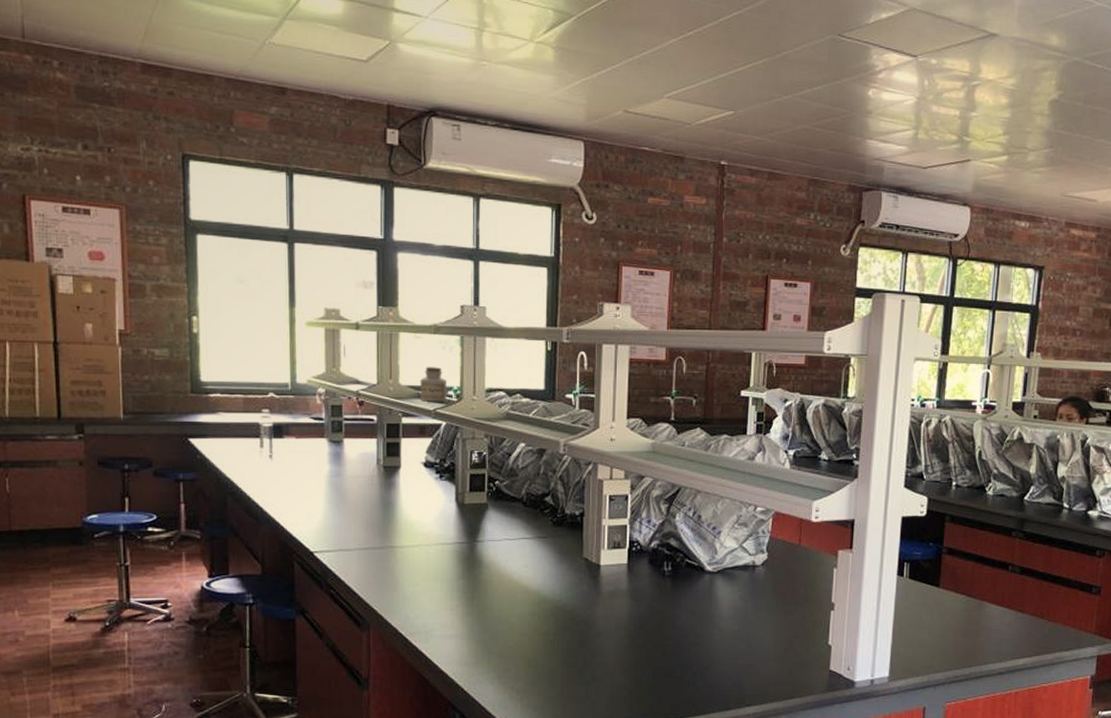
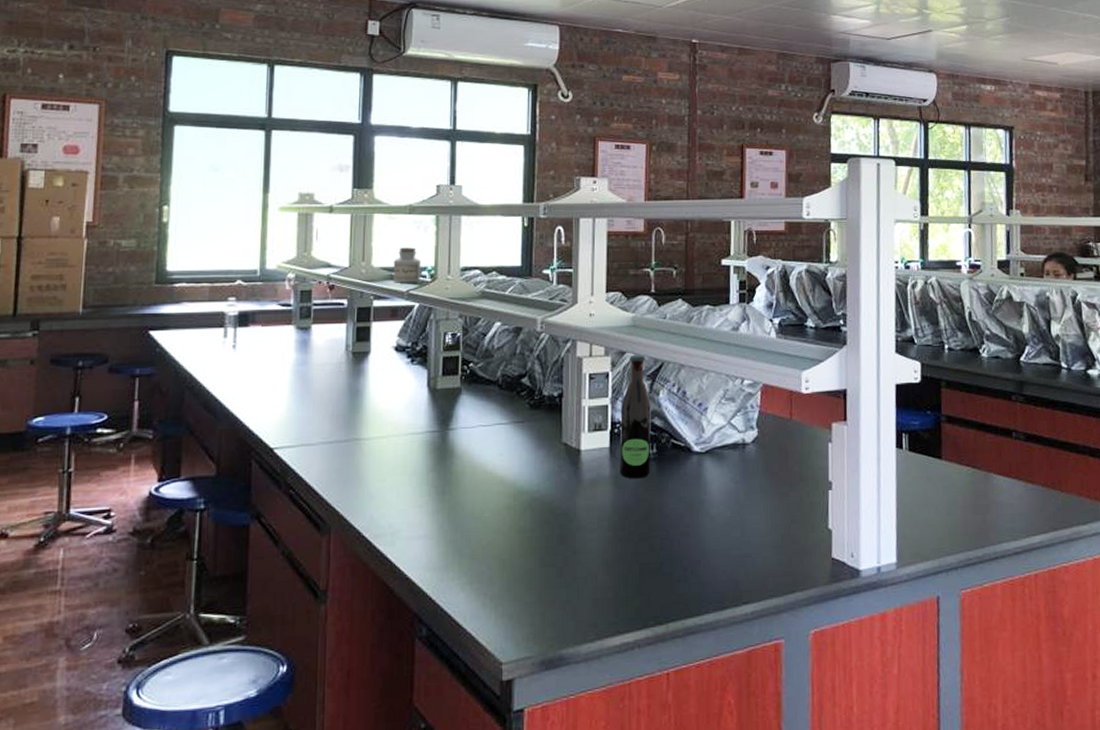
bottle: none [637,480,667,593] -> present [619,355,651,479]

